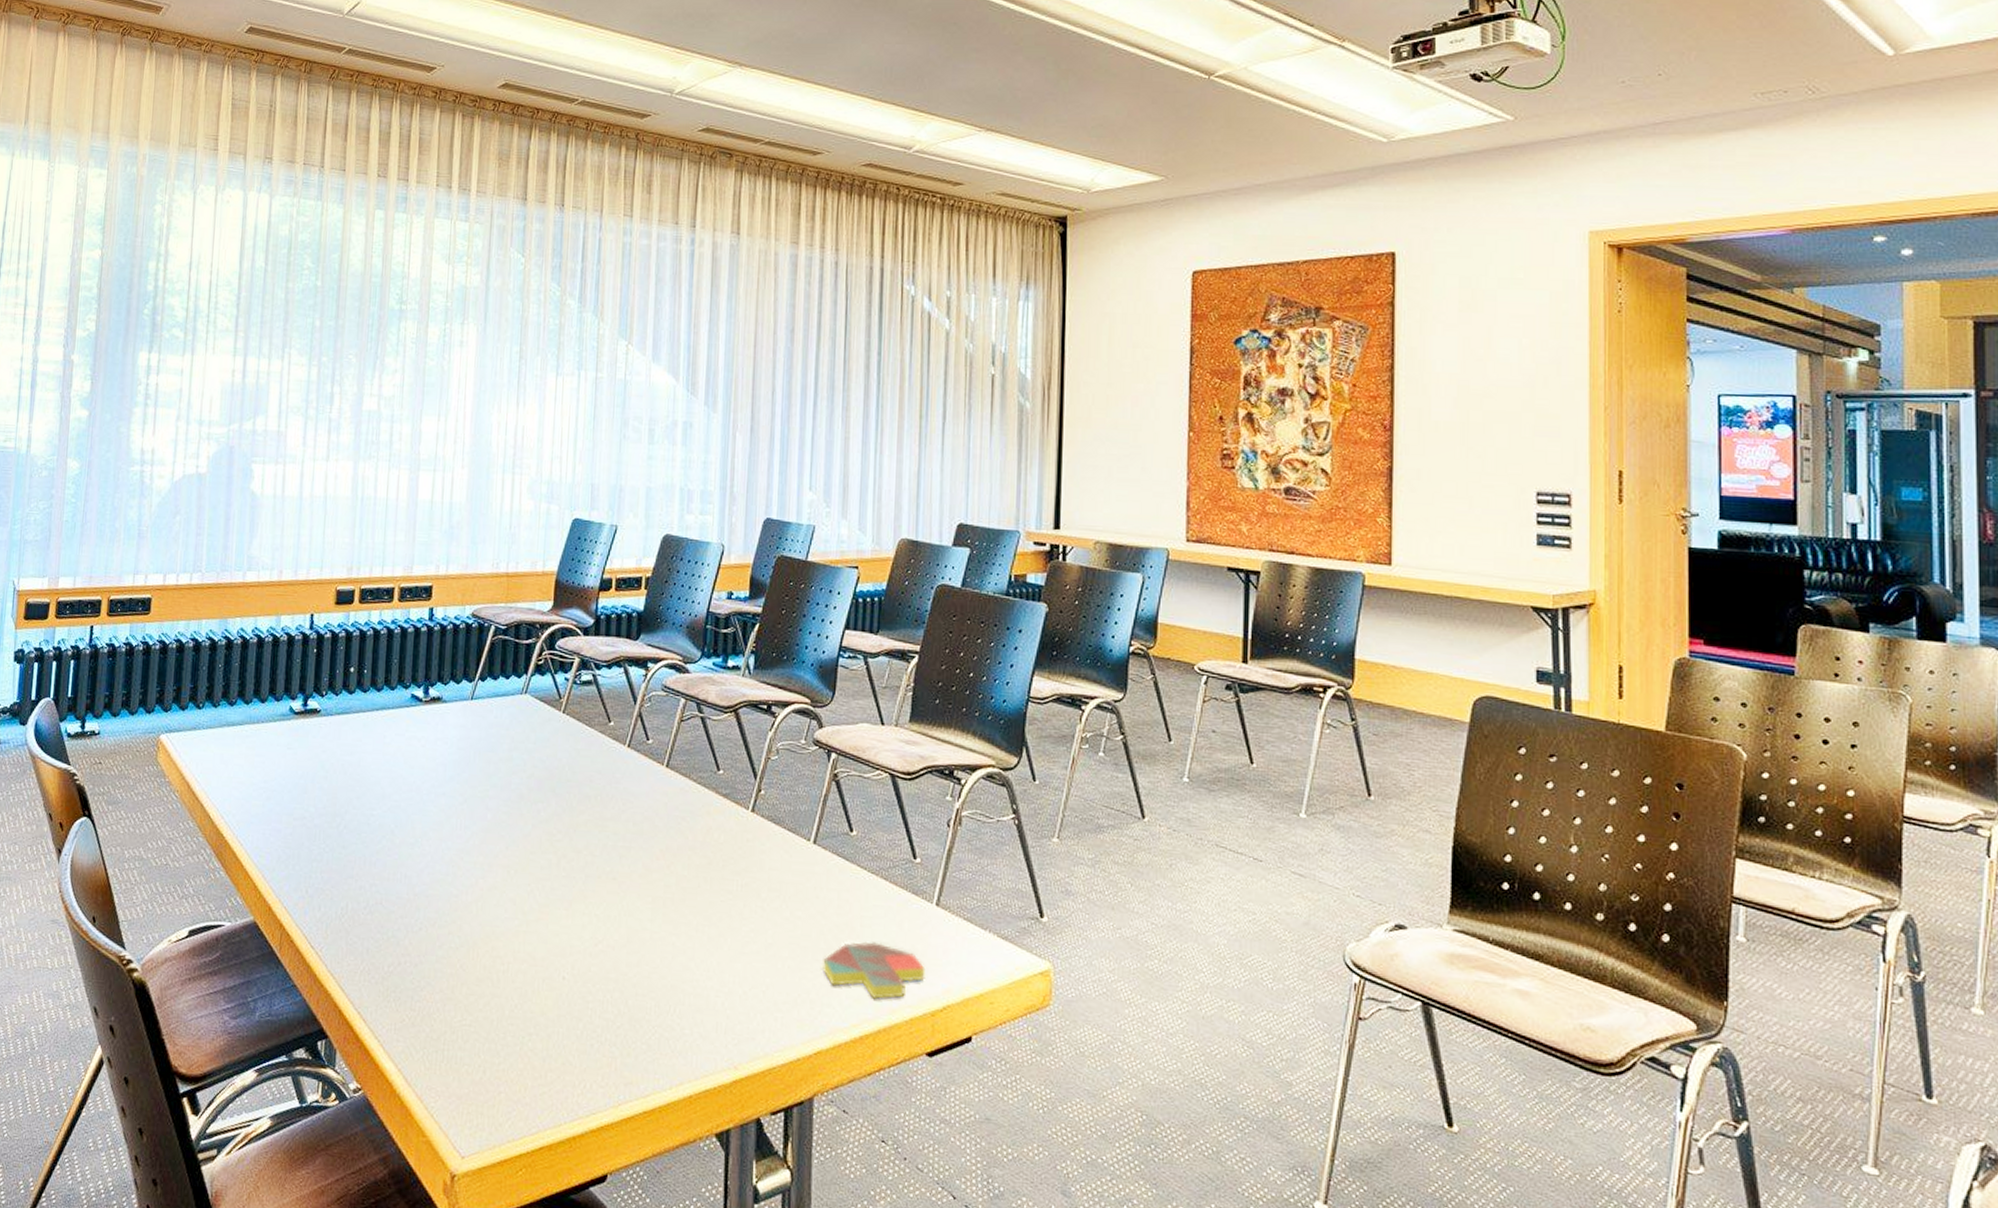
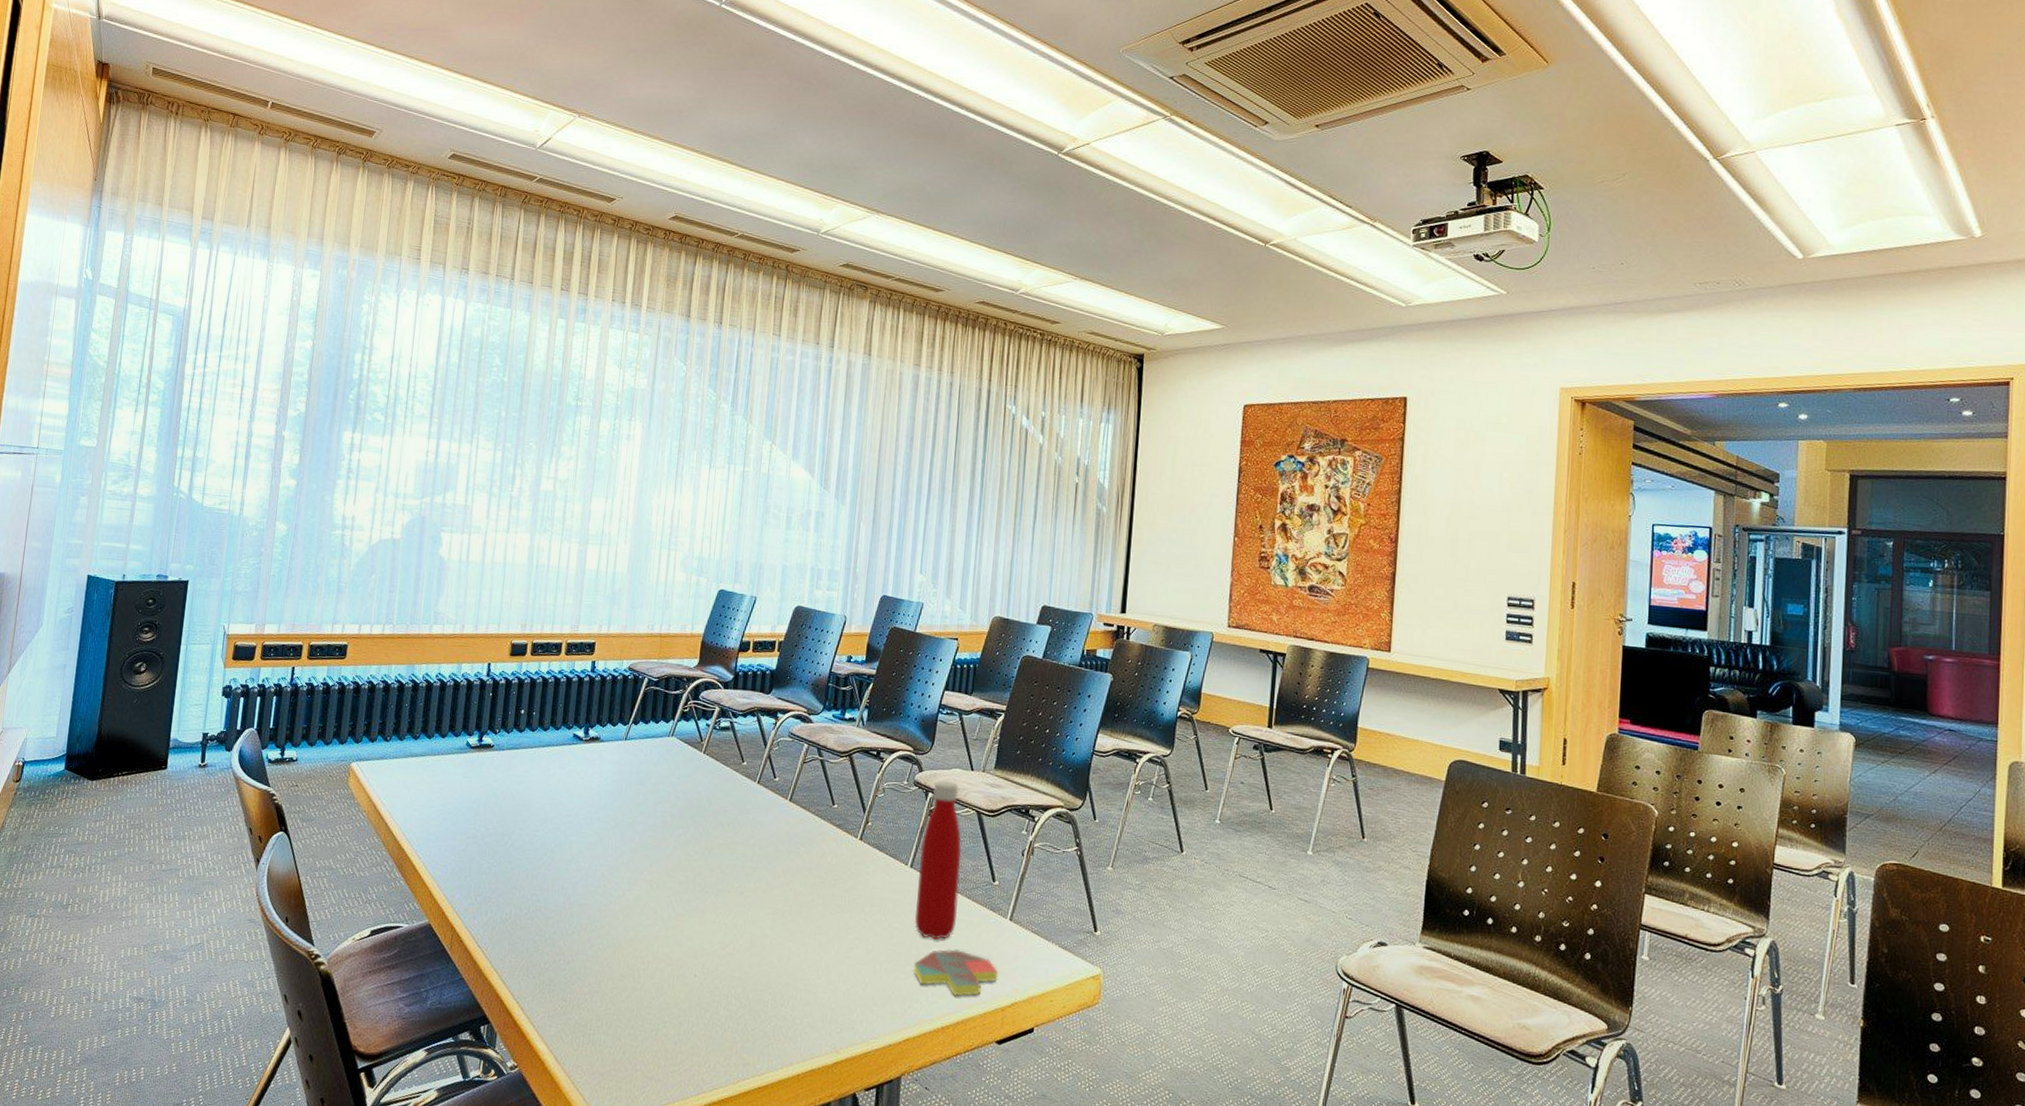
bottle: none [822,738,874,931] -> present [915,781,961,940]

